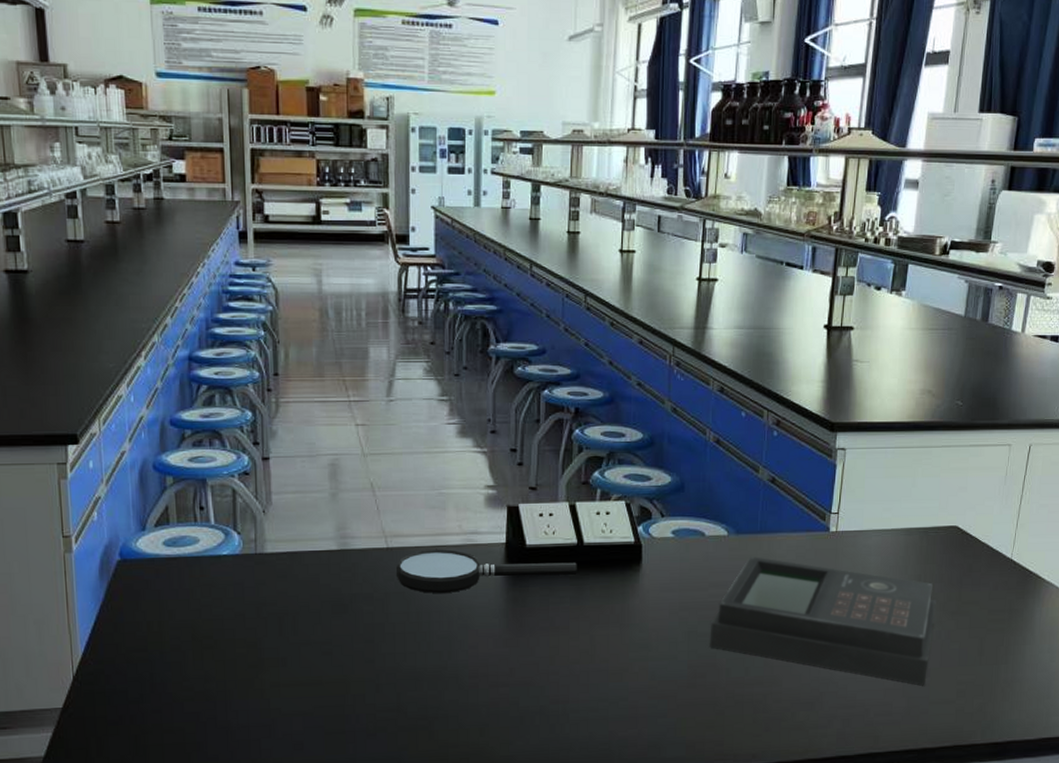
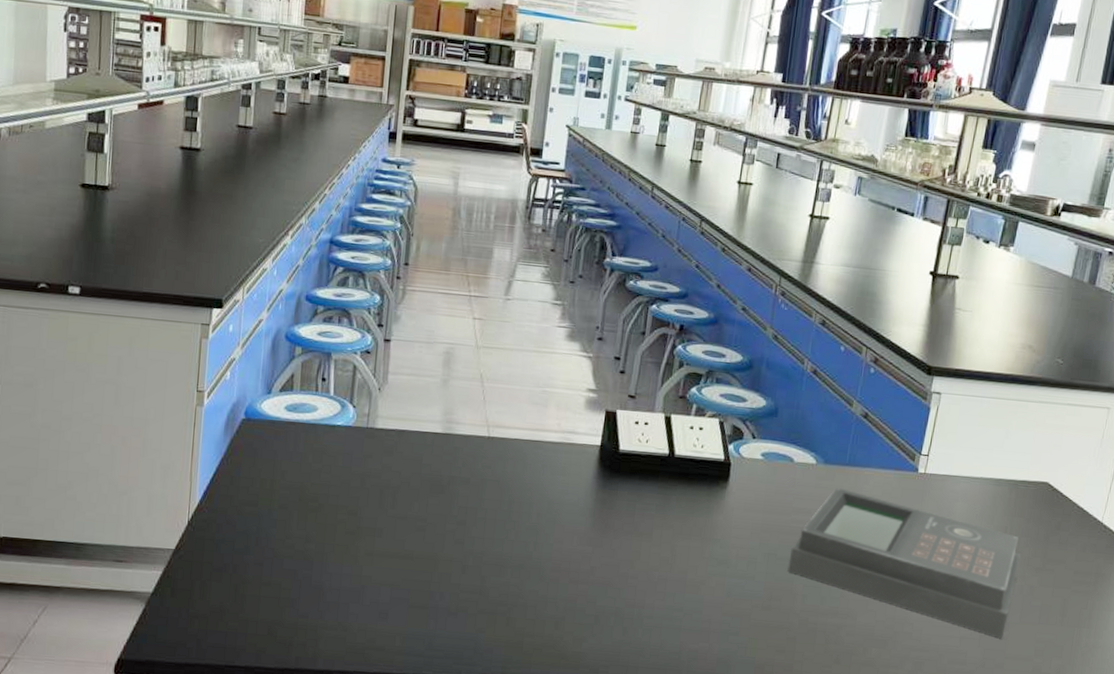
magnifying glass: present [397,549,577,594] -> none [494,443,667,487]

